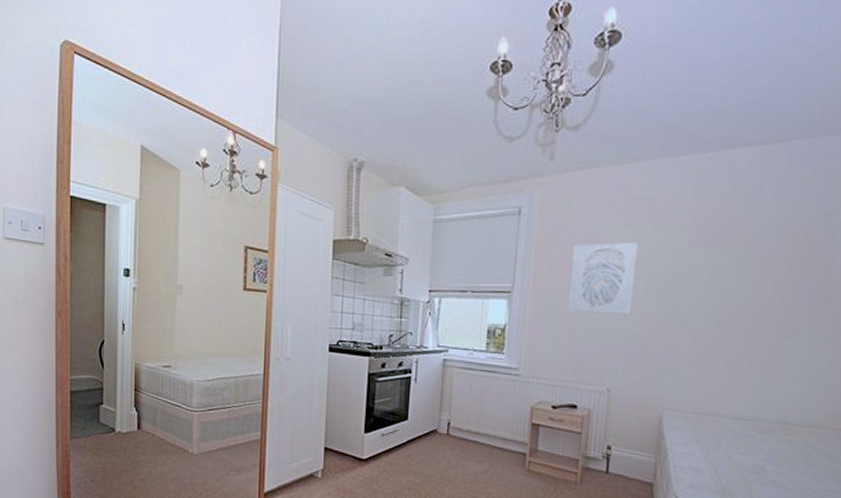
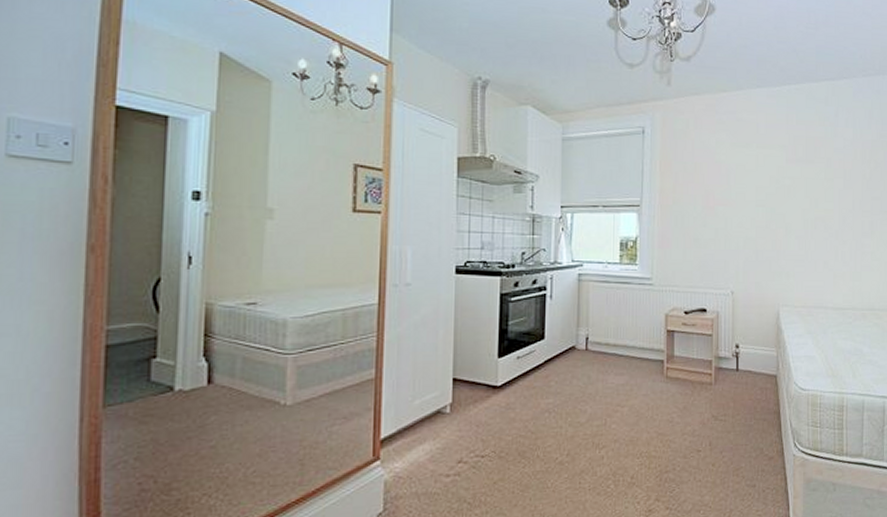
wall art: present [568,242,639,315] -> none [692,159,747,223]

